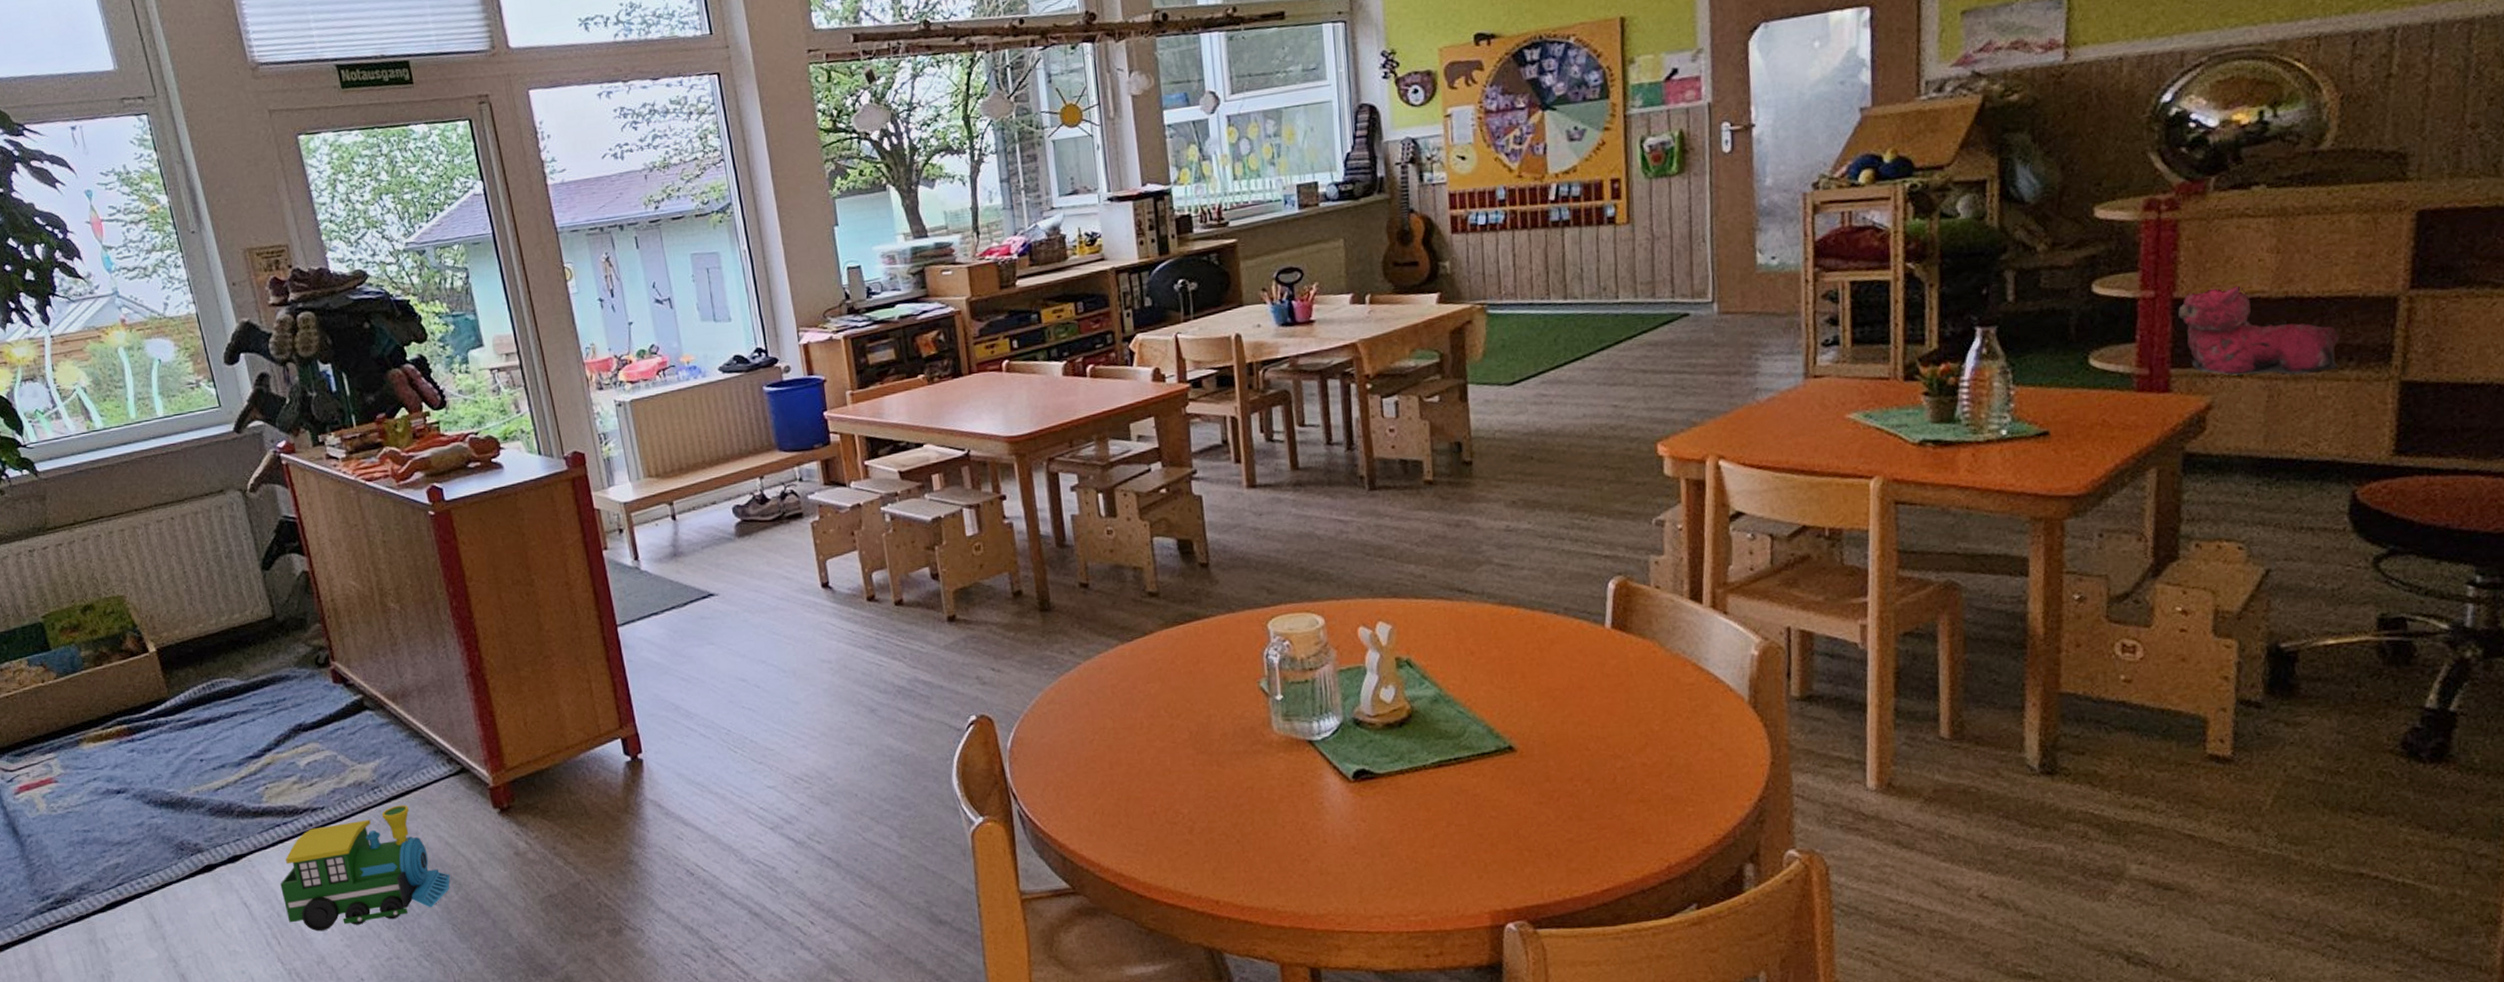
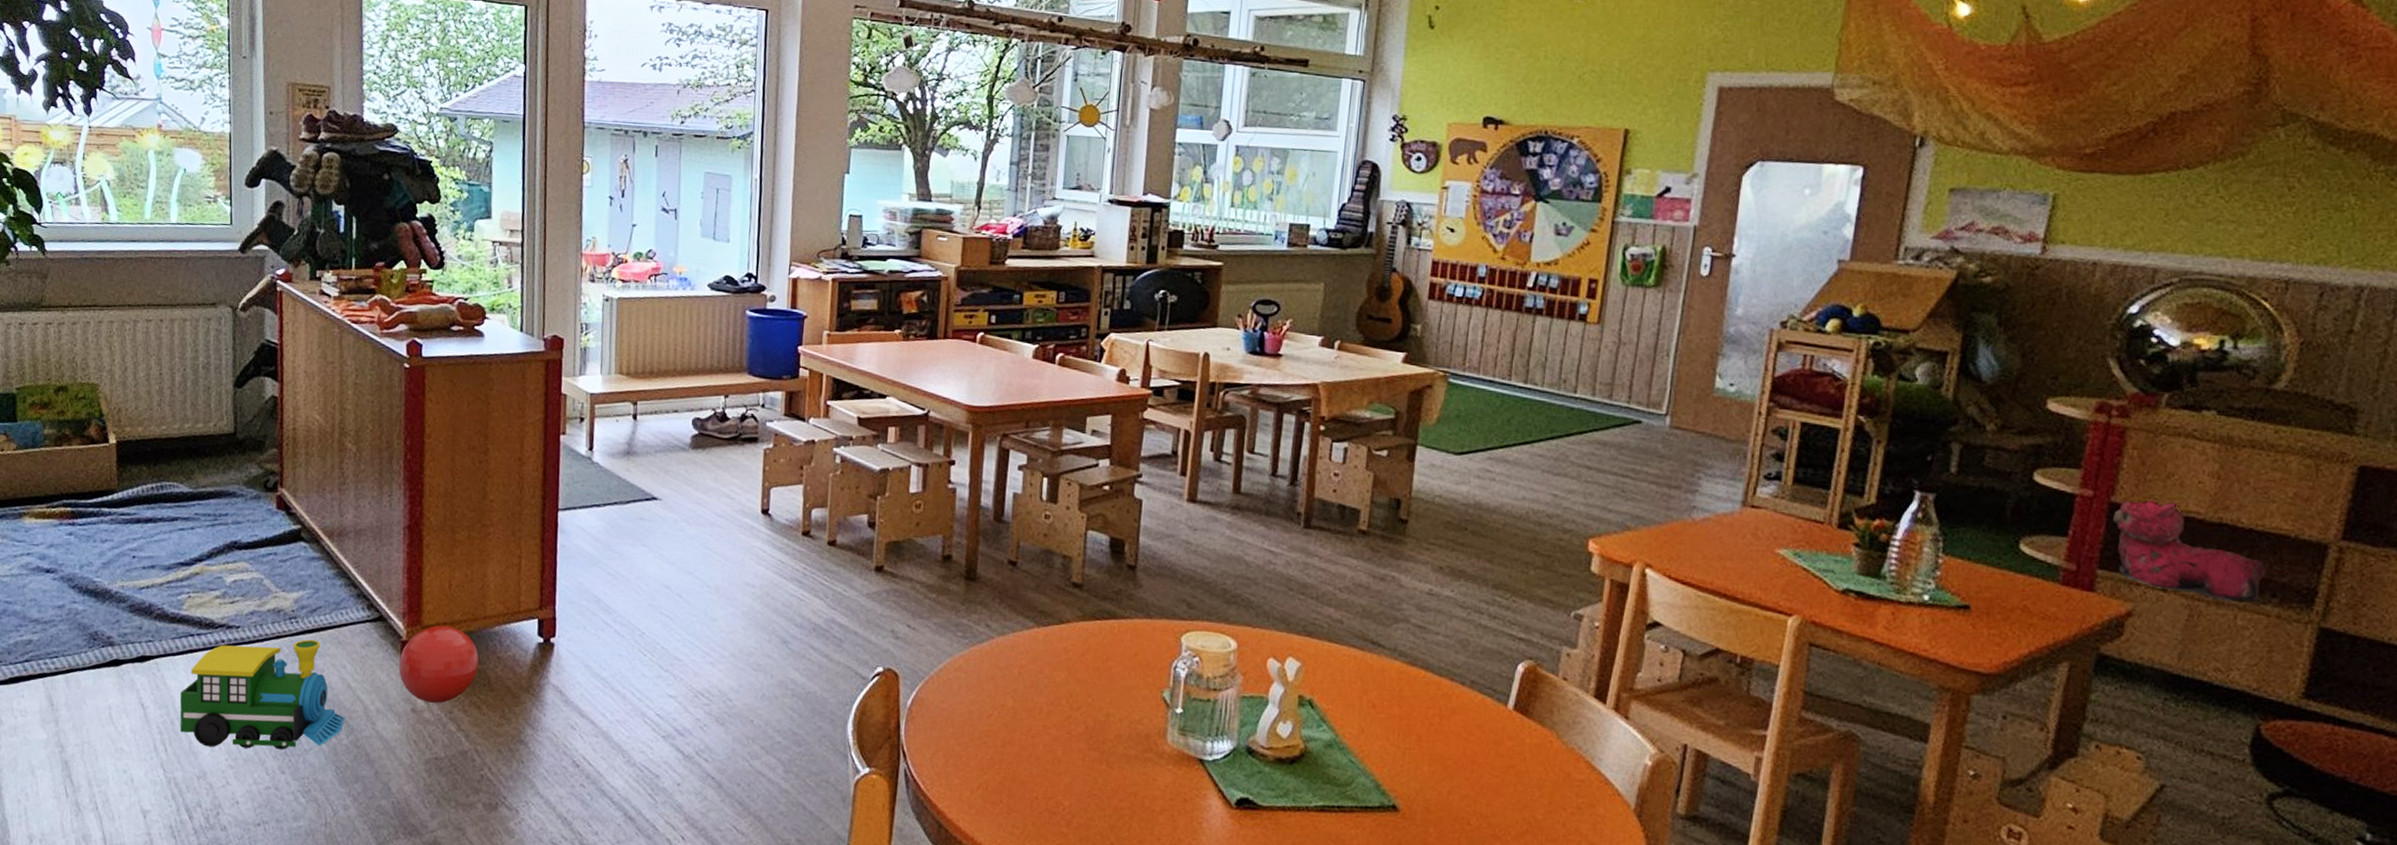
ball: none [491,763,572,843] -> present [398,625,479,703]

